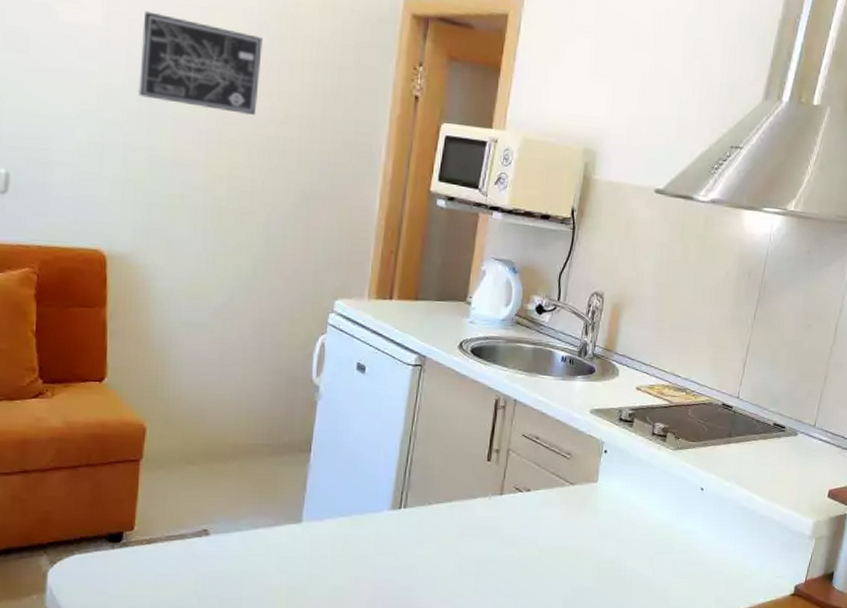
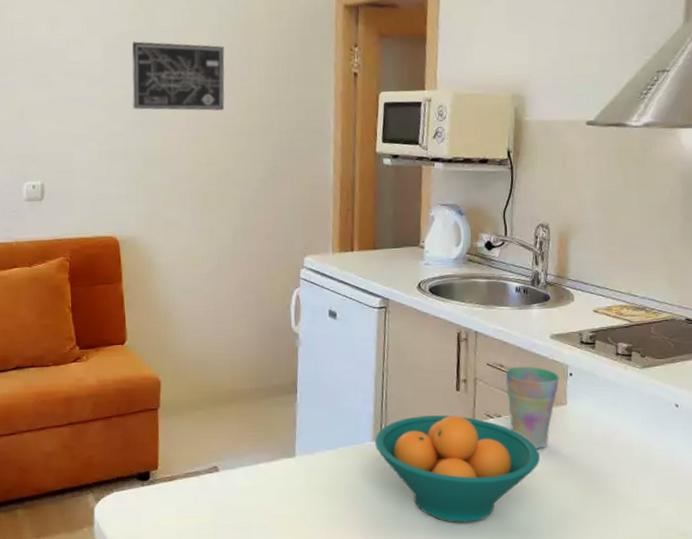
fruit bowl: none [393,485,564,599] -> present [375,415,540,523]
cup: none [538,439,594,526] -> present [505,366,560,449]

